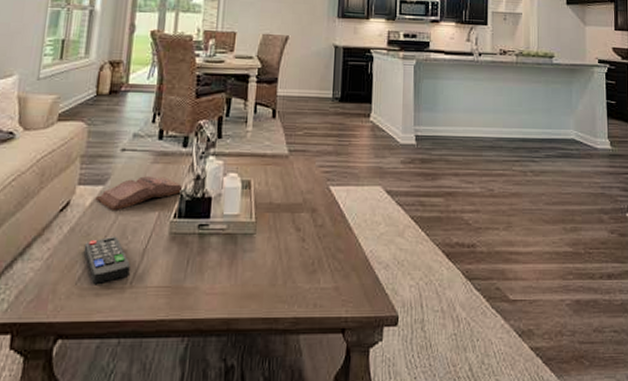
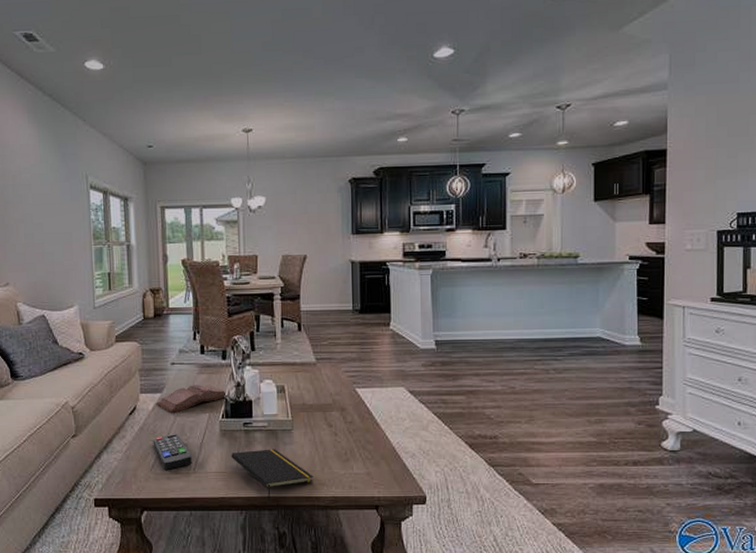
notepad: none [179,257,274,323] -> present [231,449,313,500]

